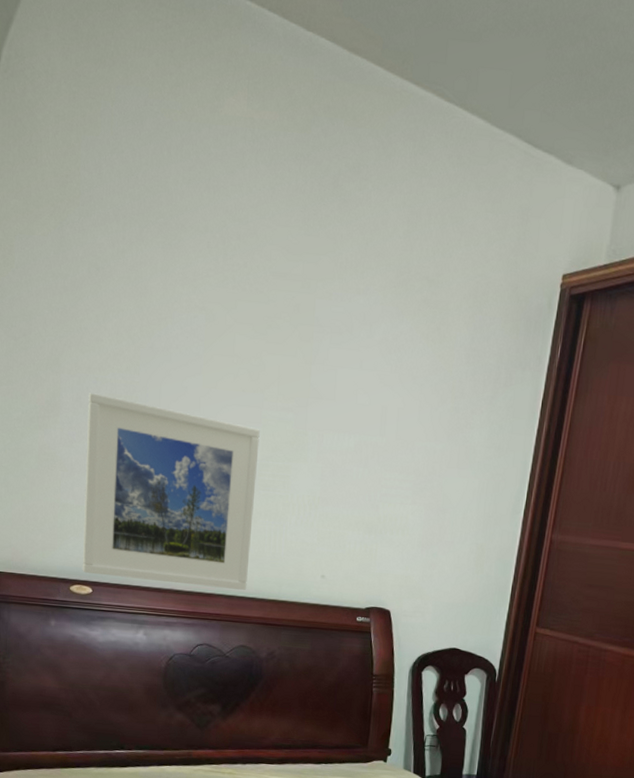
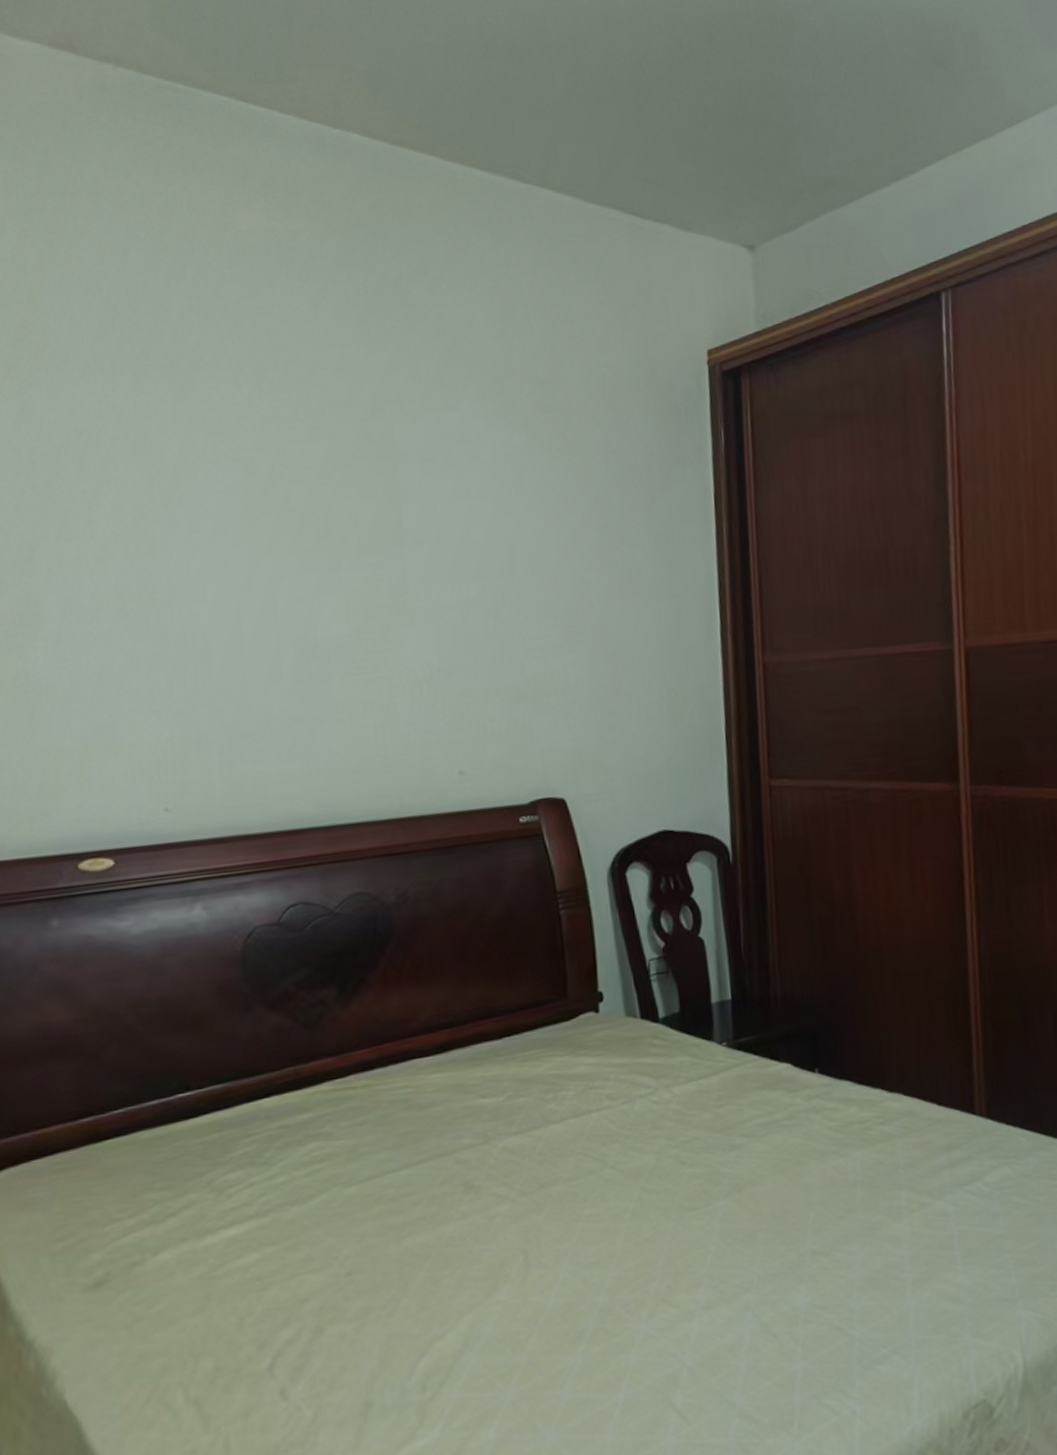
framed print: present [82,393,260,590] -> none [81,590,352,840]

